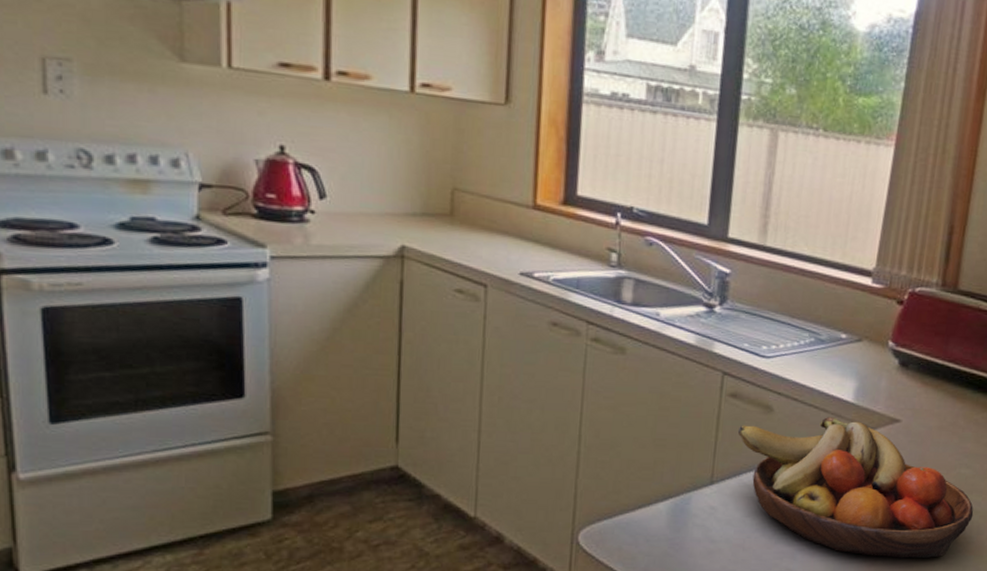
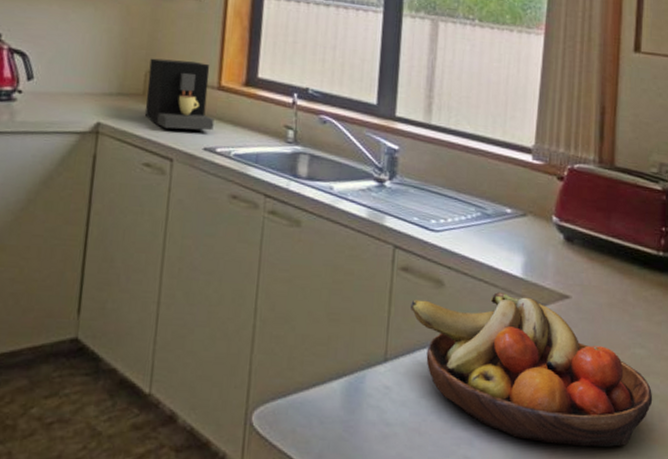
coffee maker: none [453,173,531,254] -> present [145,58,214,131]

